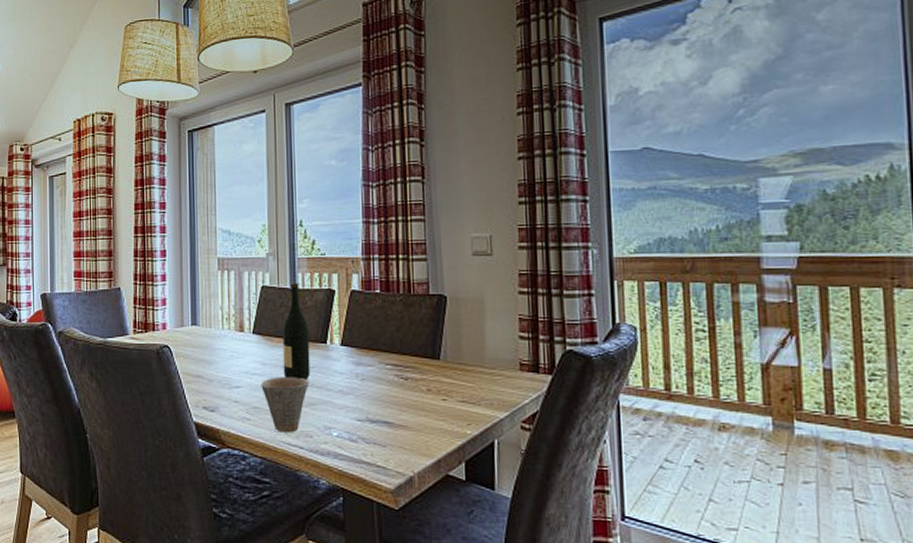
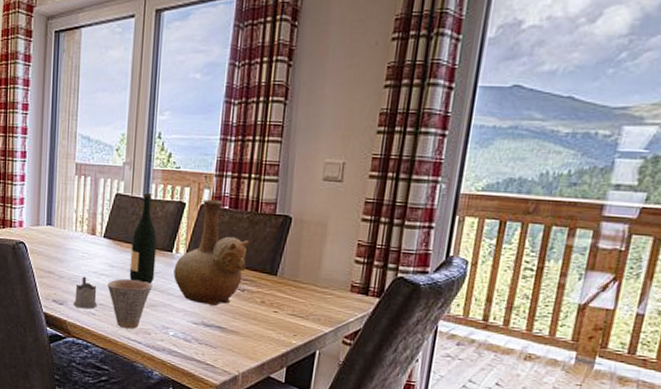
tea glass holder: none [225,377,252,415] -> present [73,276,97,309]
vase: none [330,285,407,398] -> present [173,200,250,306]

